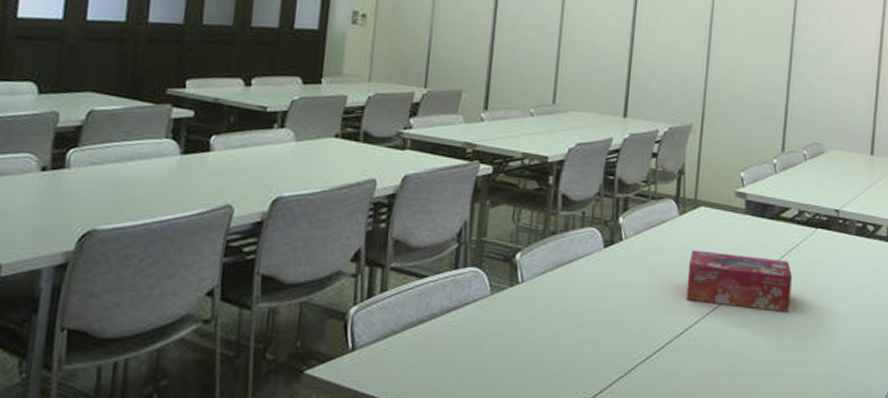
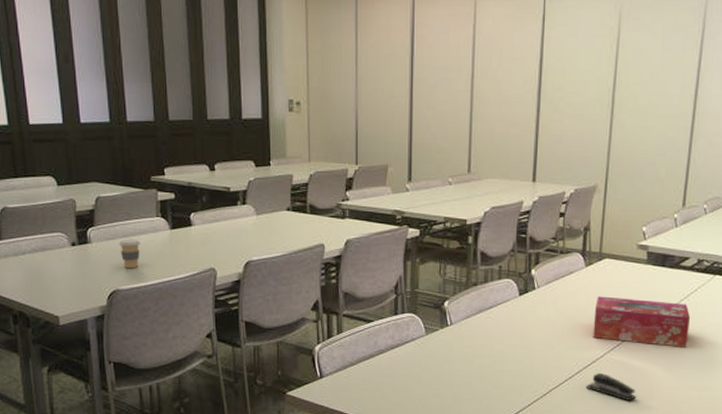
coffee cup: none [107,164,138,203] -> present [118,239,141,269]
stapler: none [677,342,734,379] -> present [585,372,636,402]

